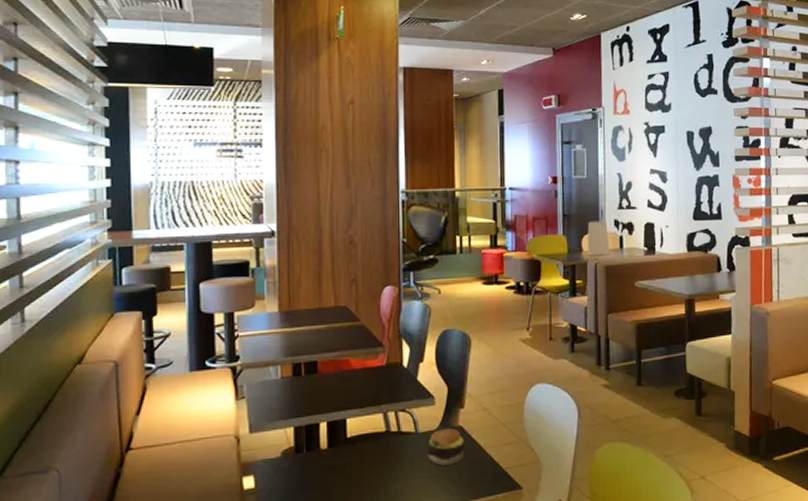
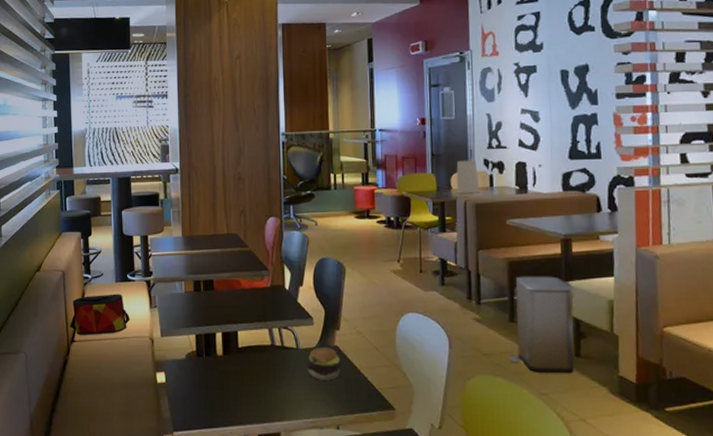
bag: none [124,385,208,441] -> present [70,294,130,335]
pedal bin: none [635,337,696,435] -> present [508,276,575,373]

